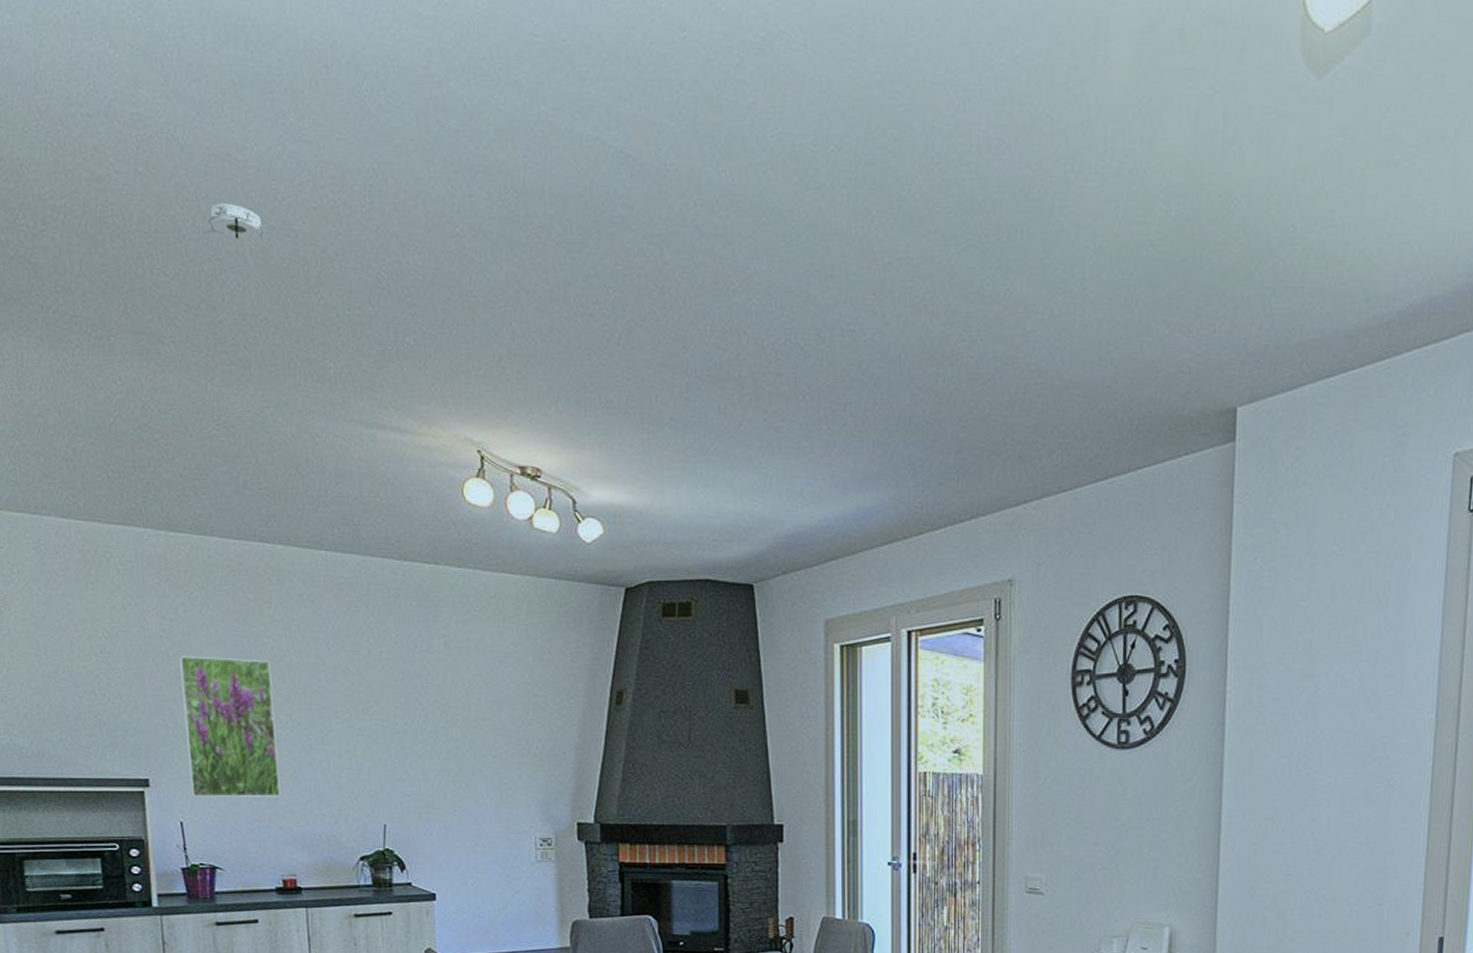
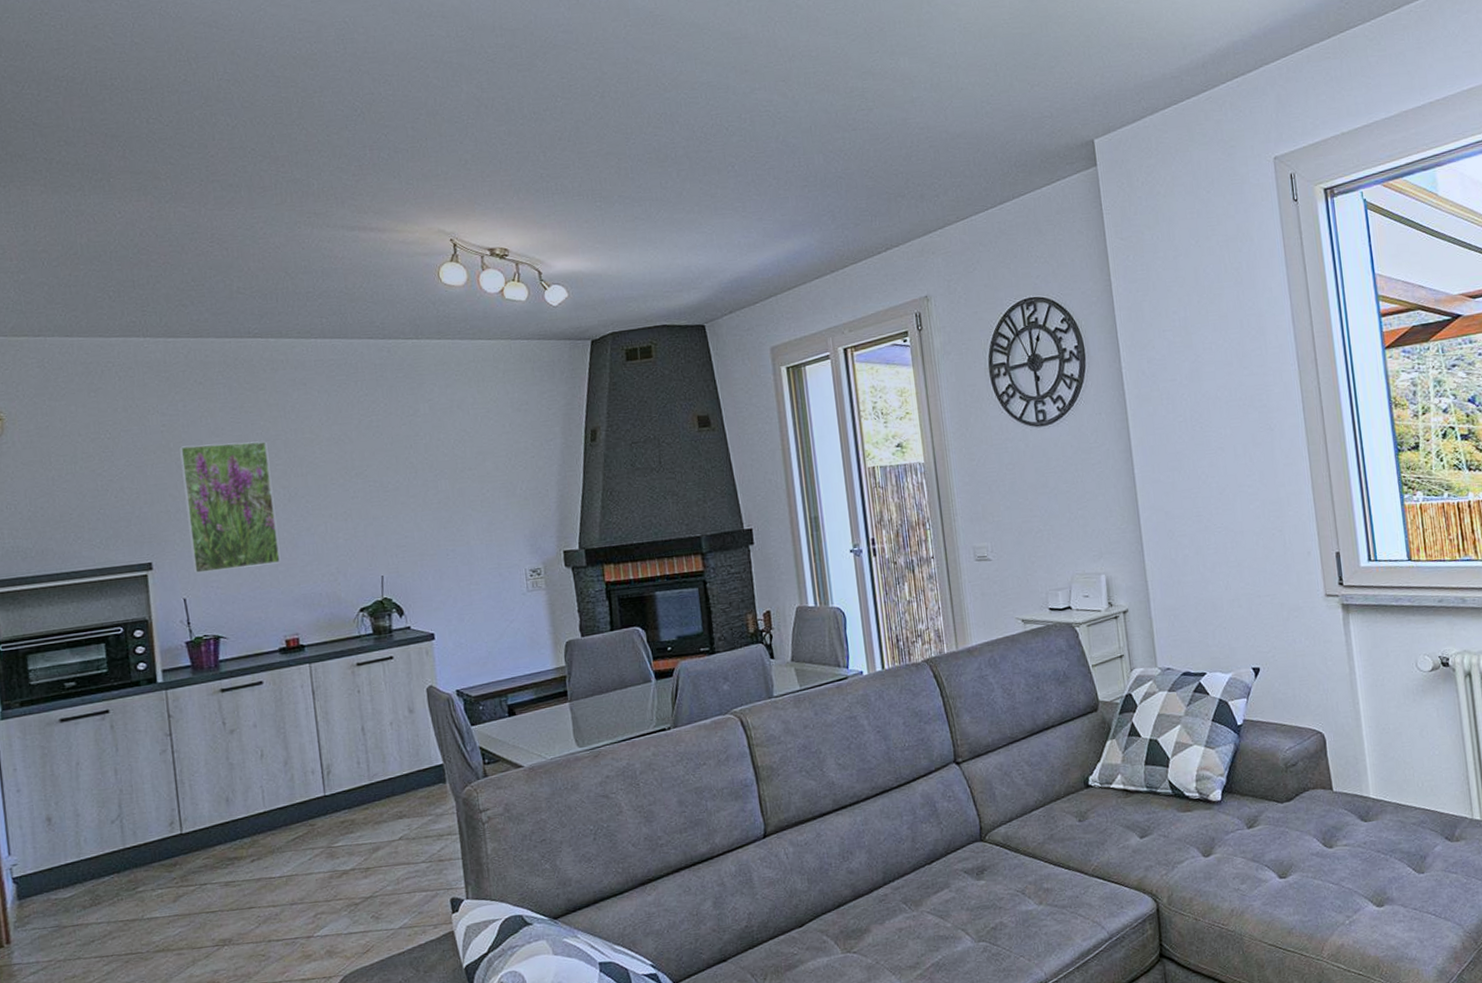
smoke detector: present [204,204,267,239] -> none [195,60,253,88]

